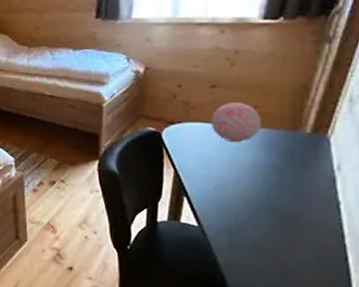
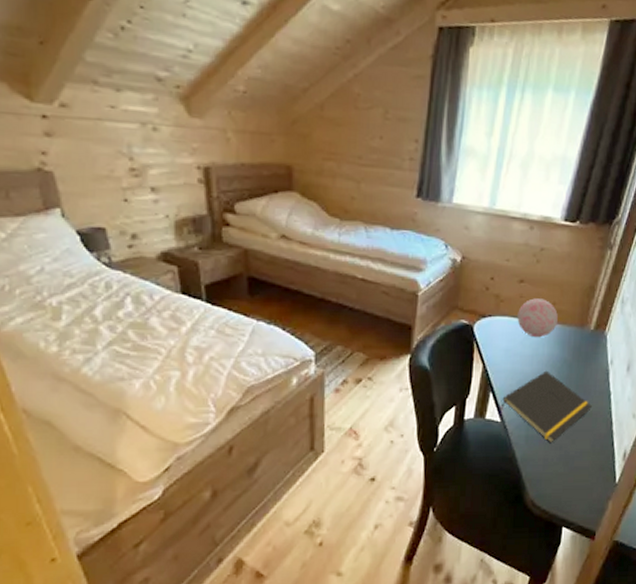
notepad: none [197,176,313,252] -> present [500,370,592,444]

